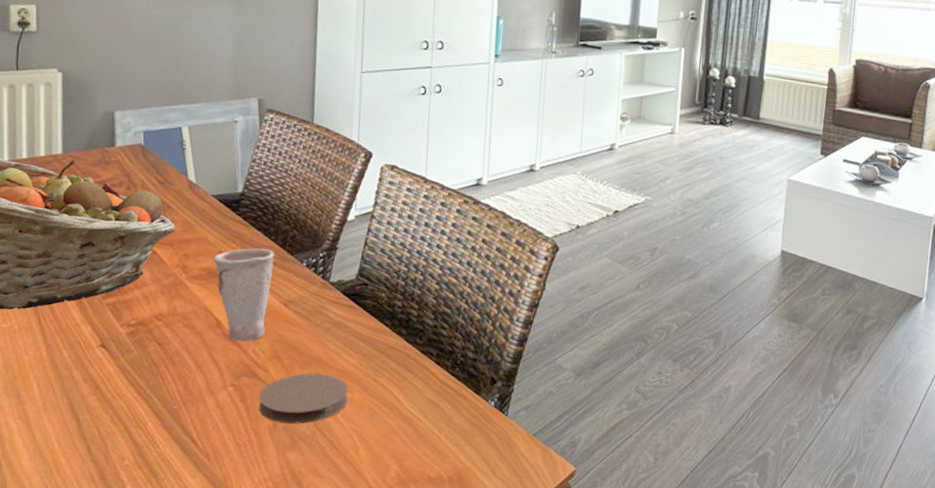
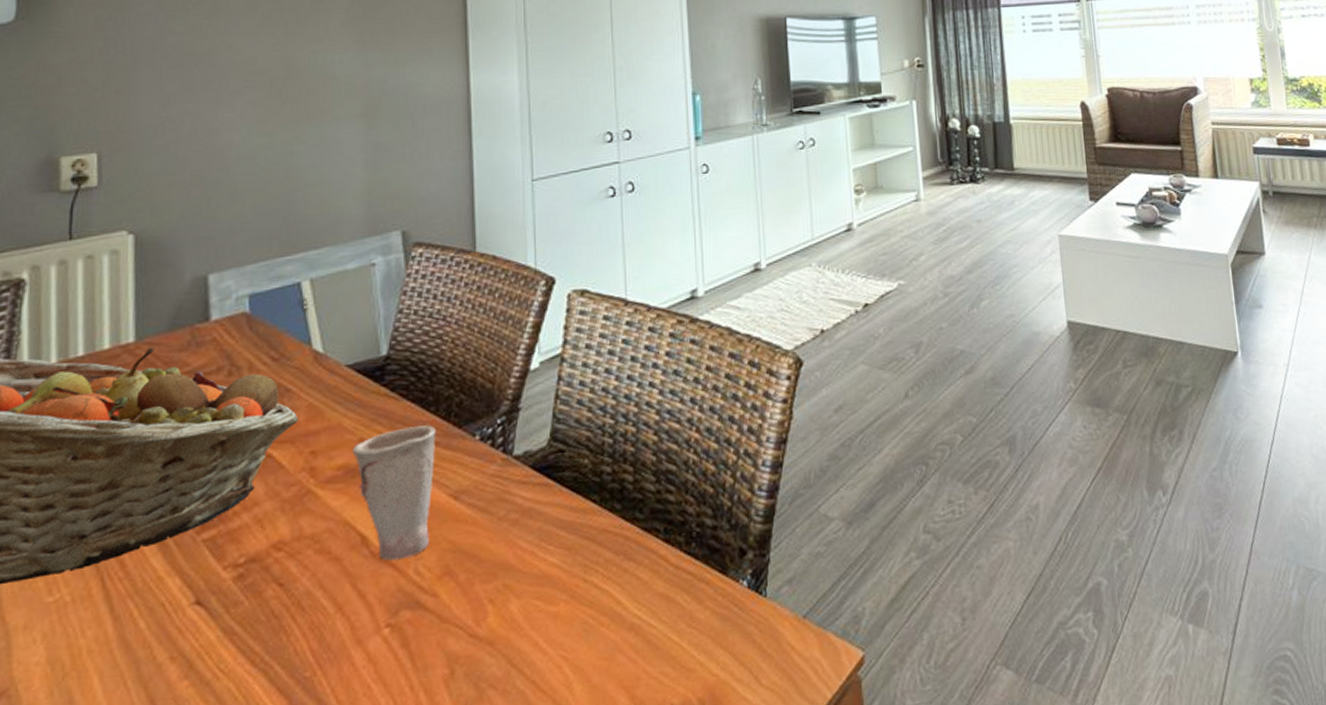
coaster: present [259,373,348,425] -> none [428,585,551,668]

